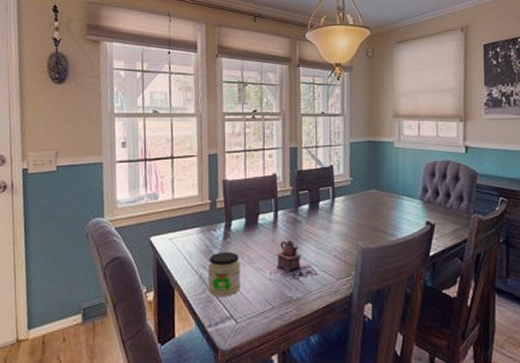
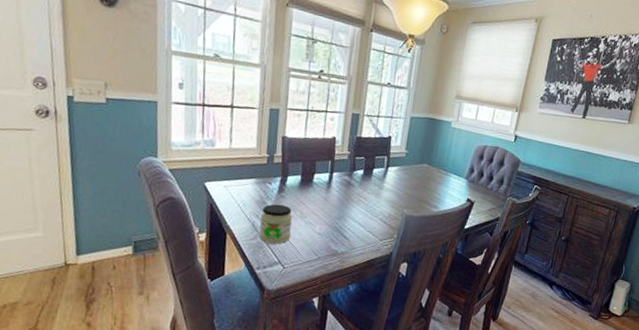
teapot: present [268,240,318,278] -> none [318,200,364,235]

